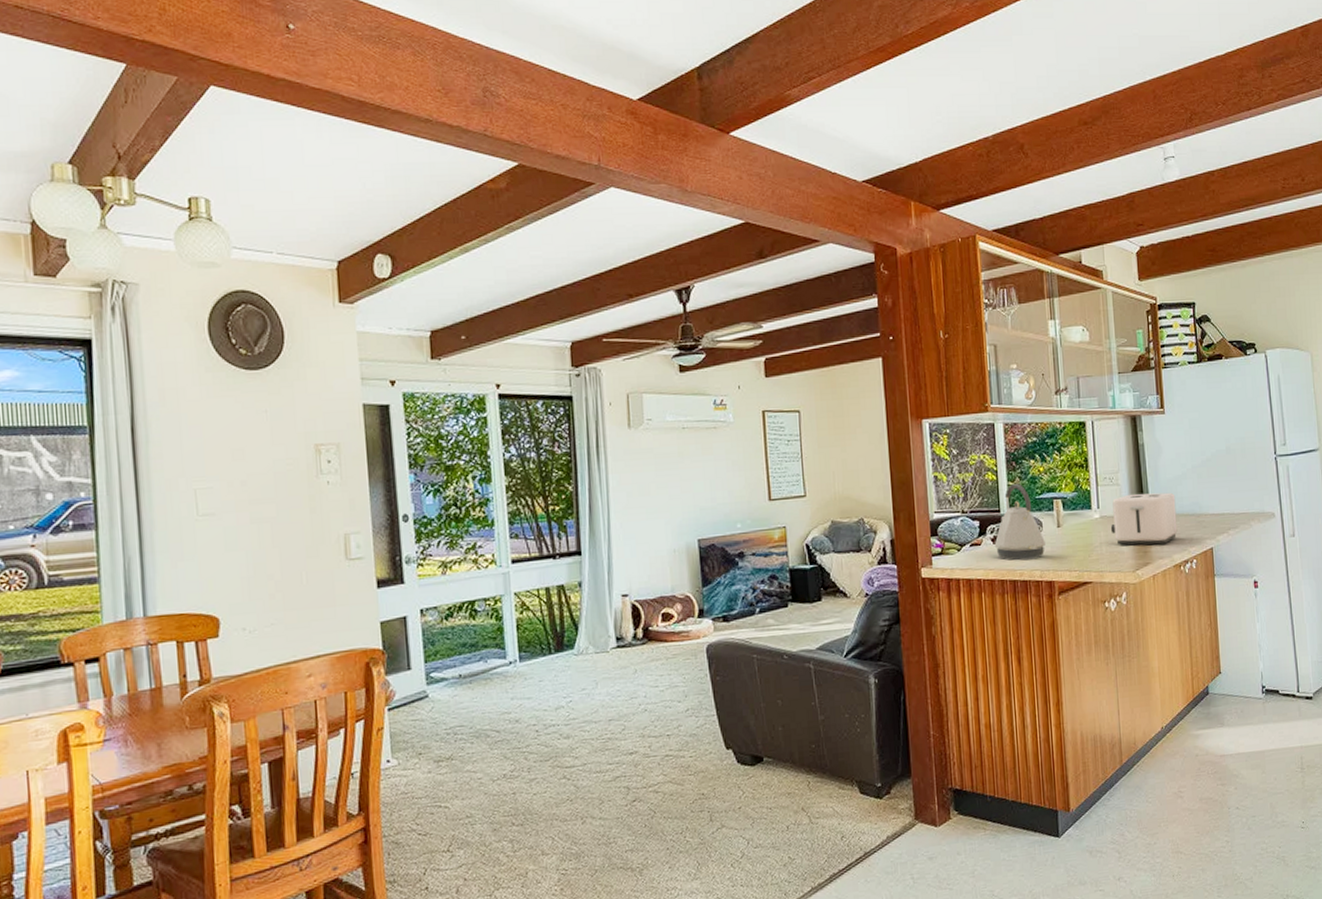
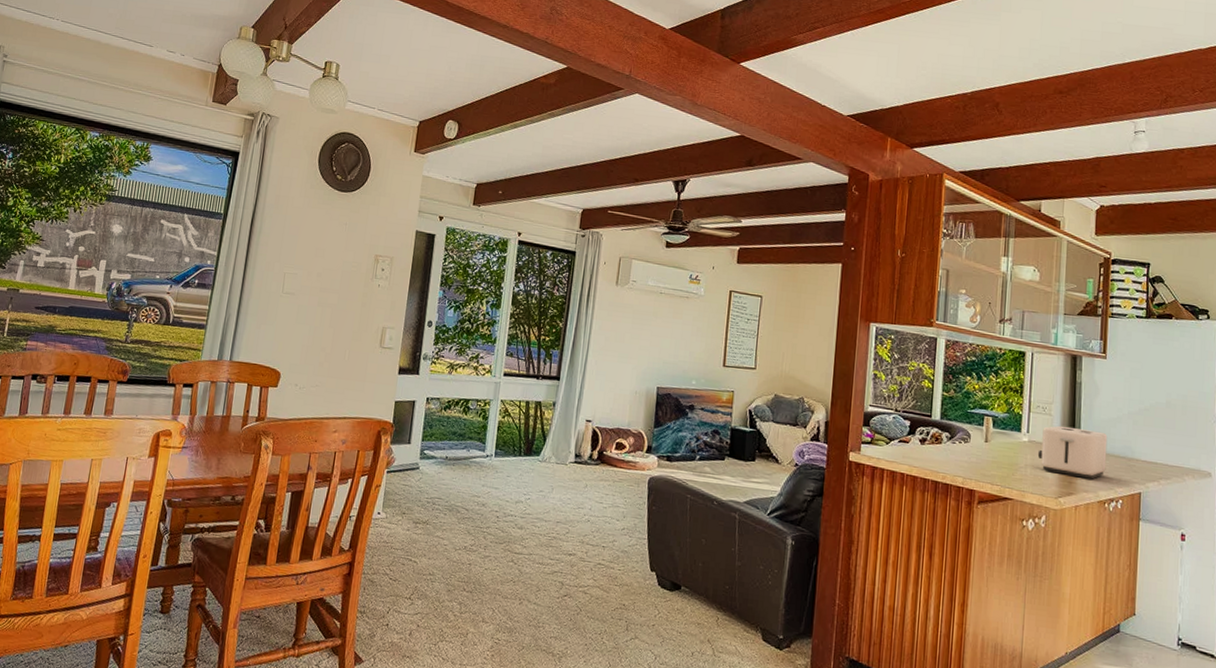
kettle: present [994,484,1045,560] -> none [921,395,971,466]

